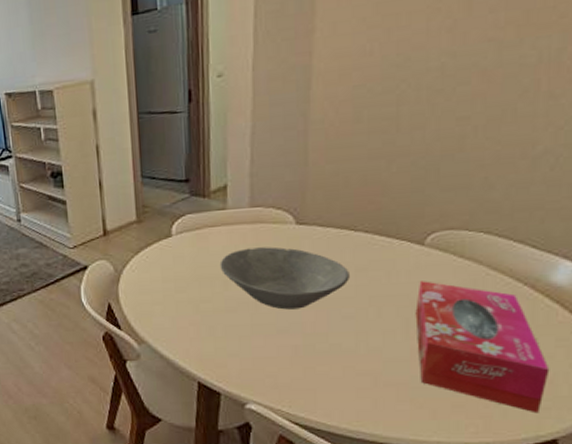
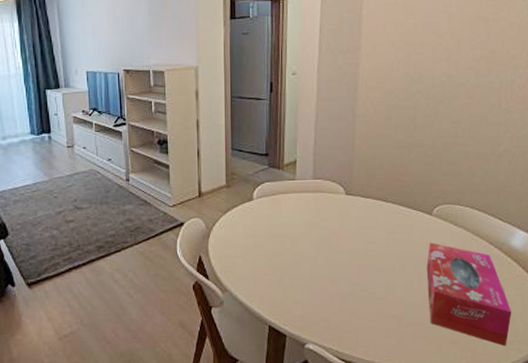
bowl: present [219,247,349,310] -> none [289,212,382,264]

